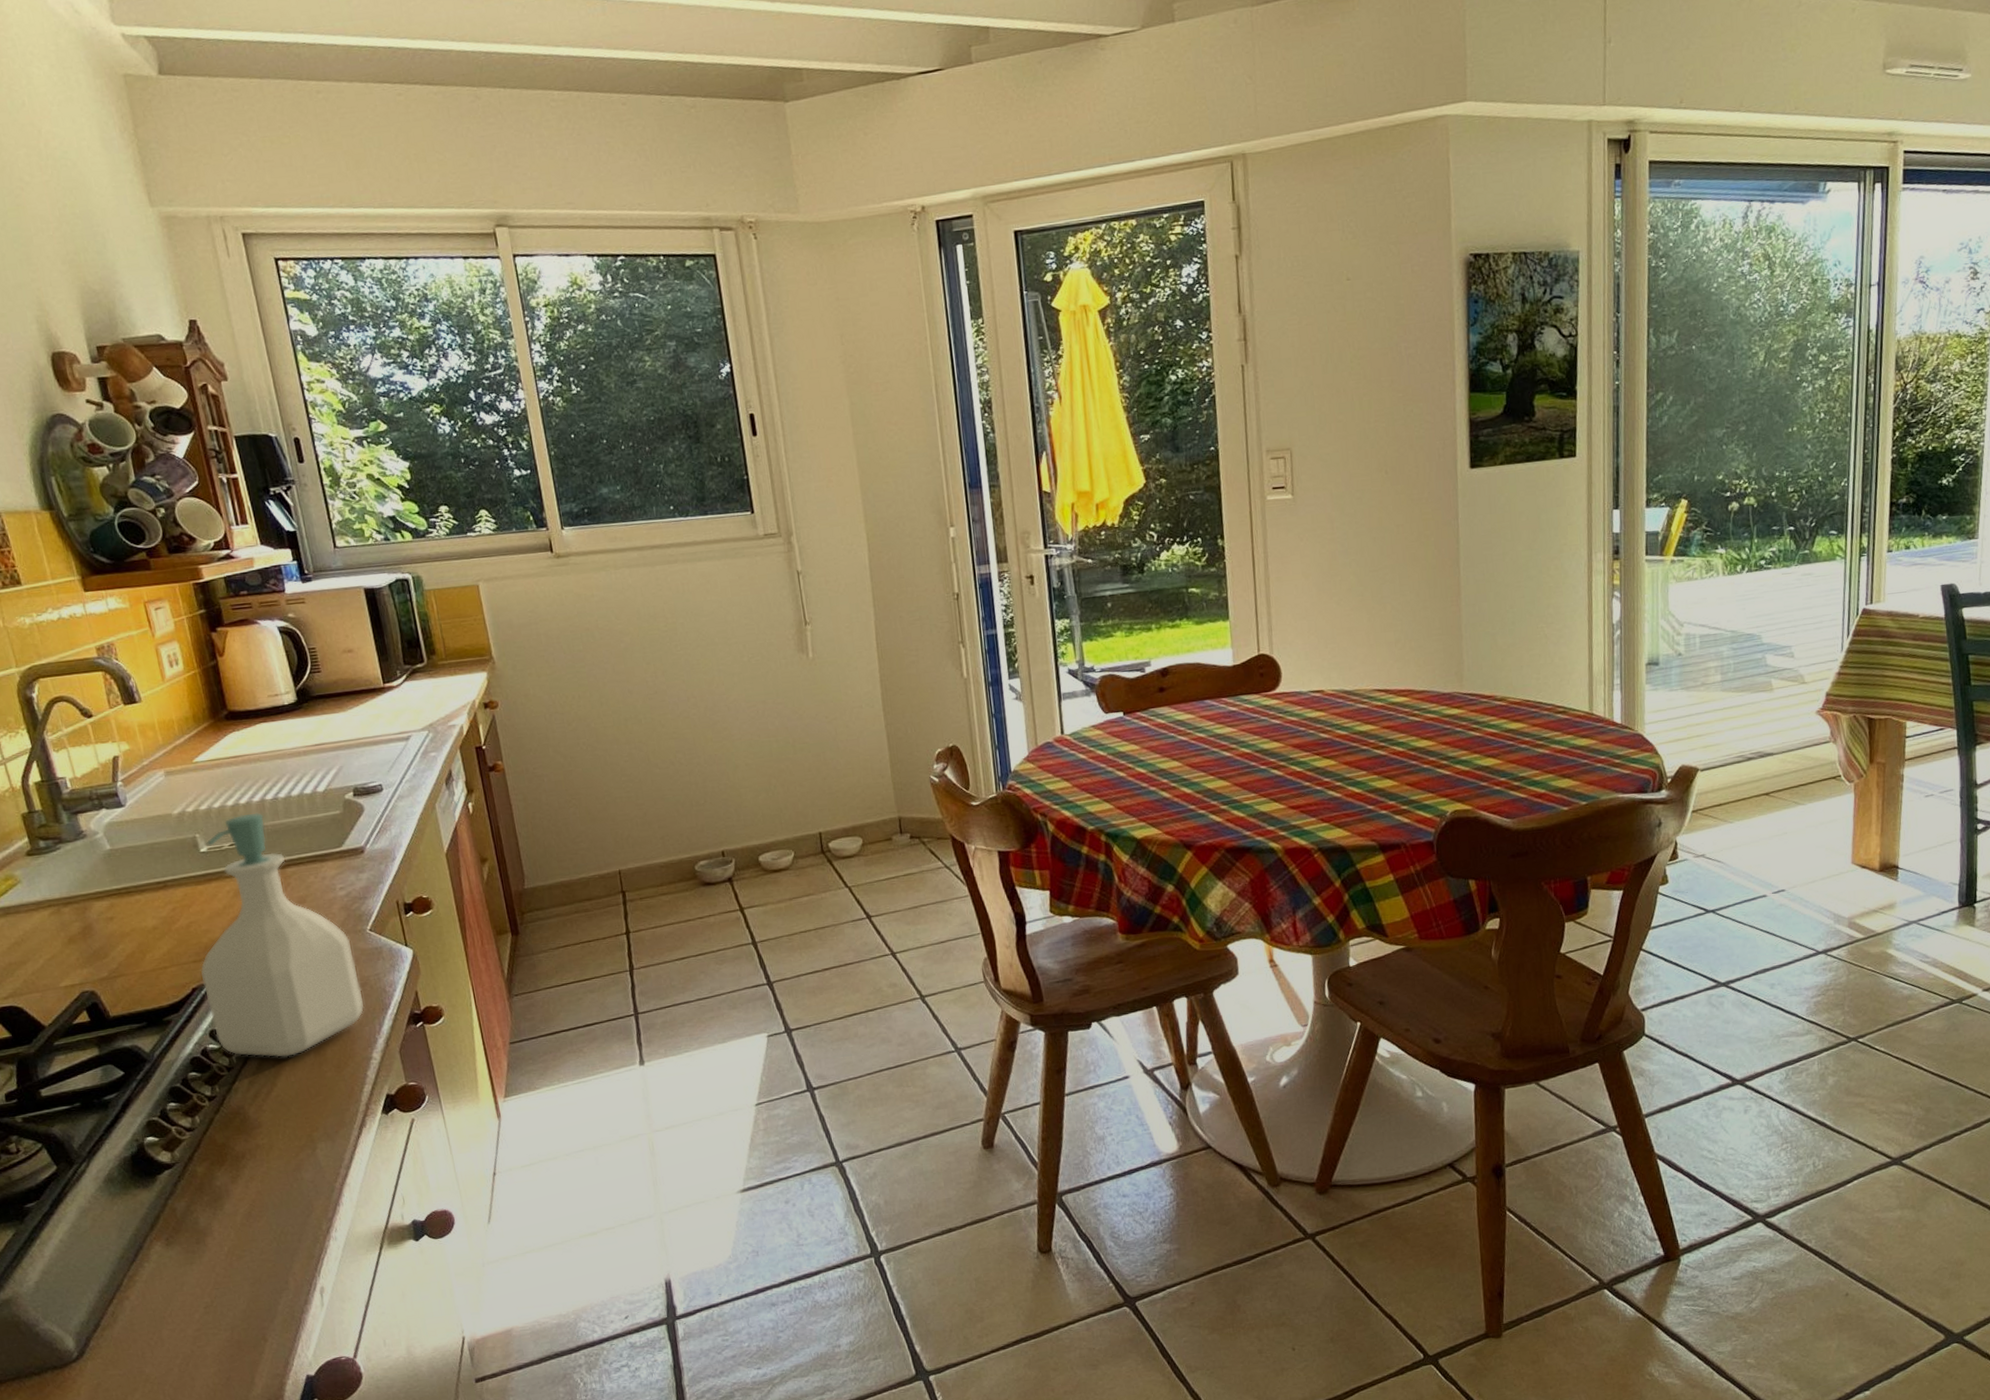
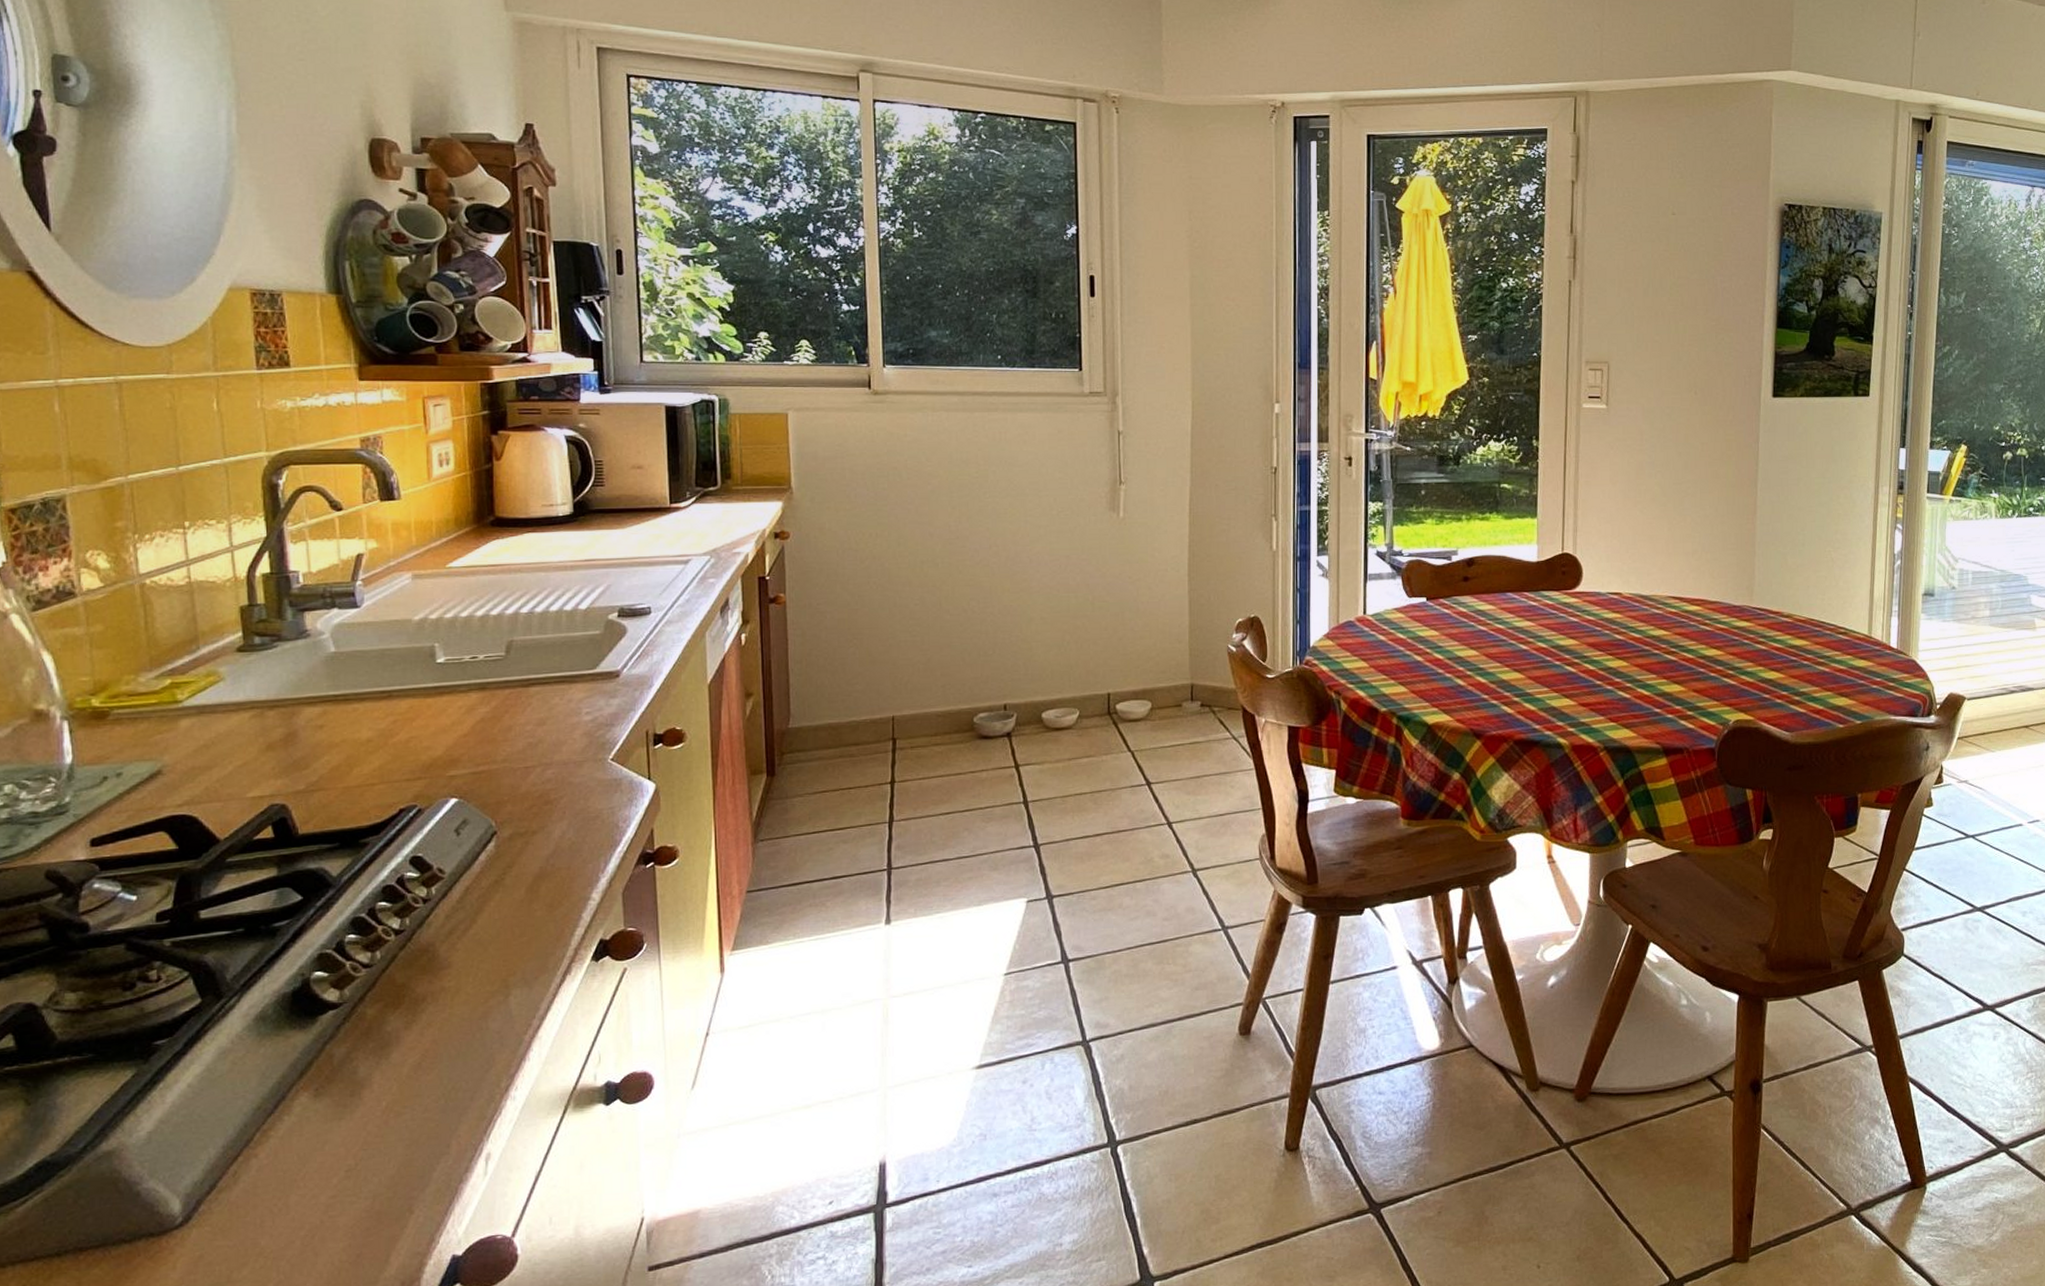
soap bottle: present [200,812,365,1058] -> none [412,625,592,892]

